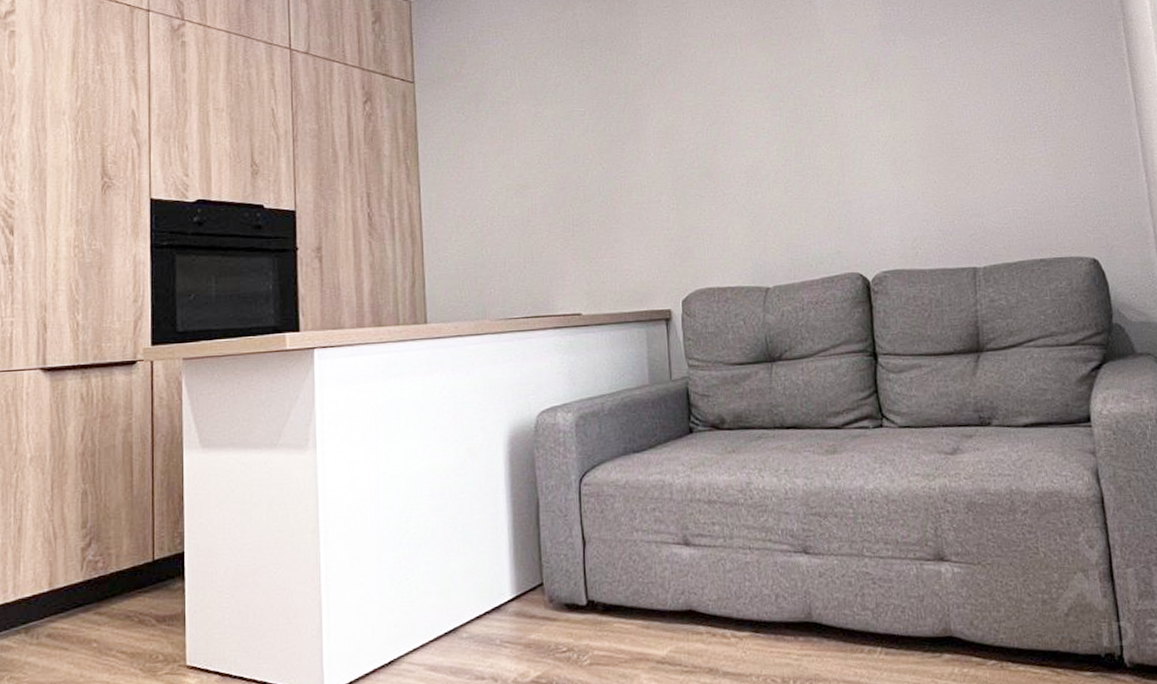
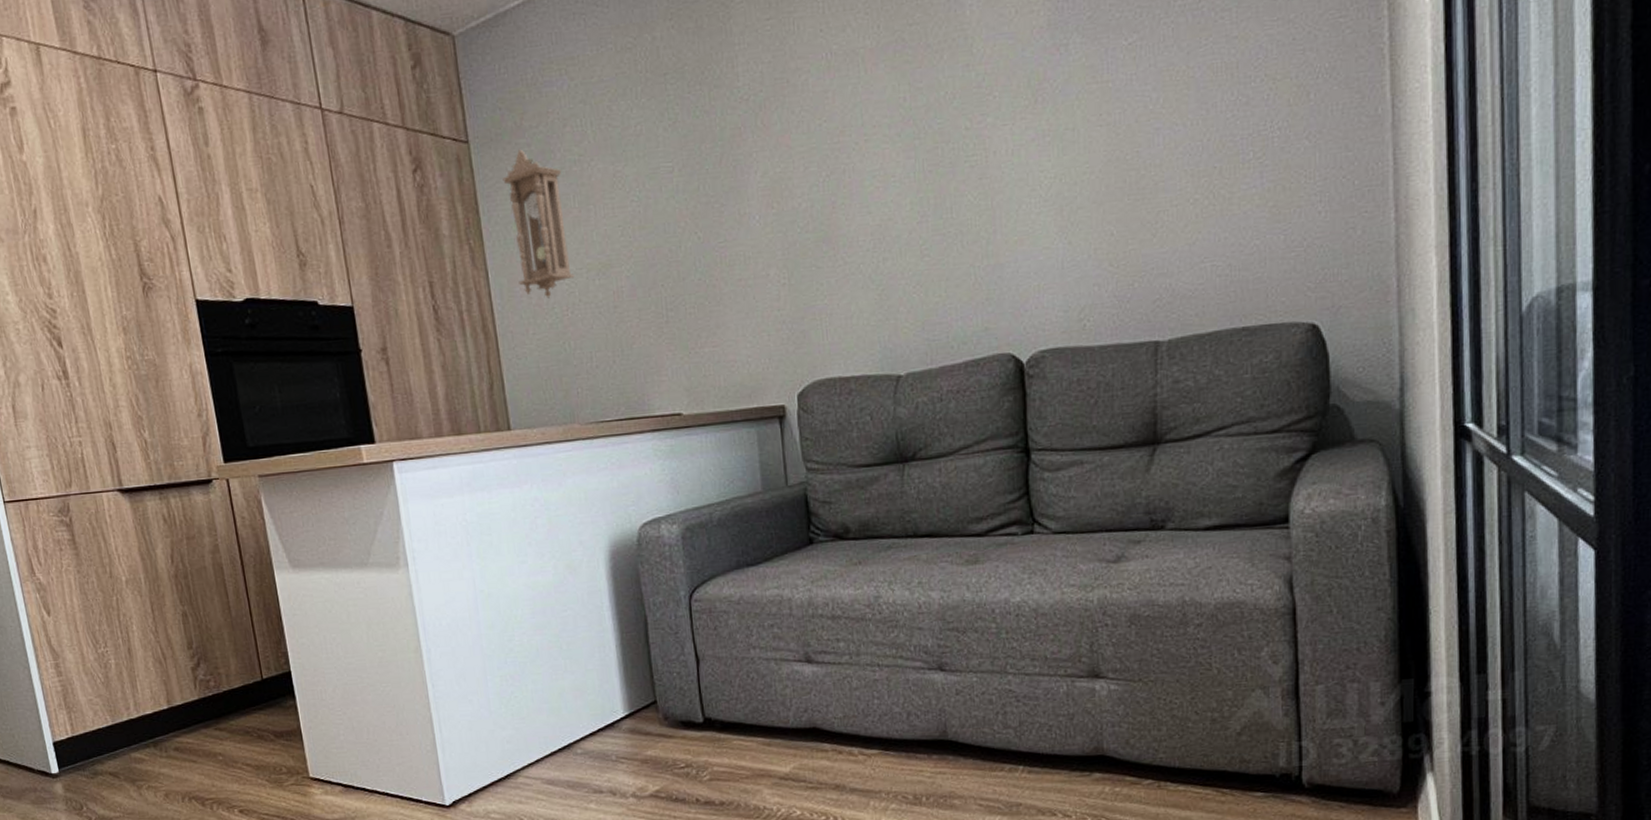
pendulum clock: none [440,90,496,212] -> present [502,149,575,299]

